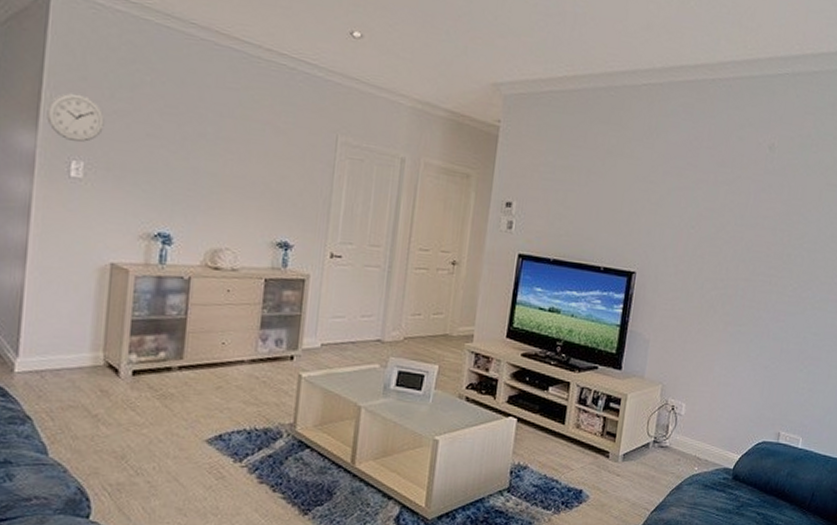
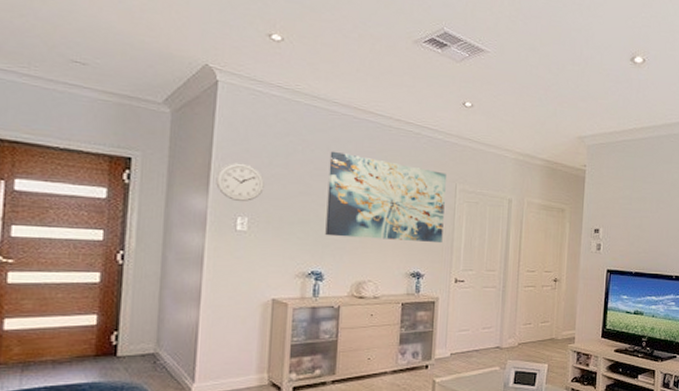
wall art: none [176,84,326,207] -> present [325,151,446,242]

